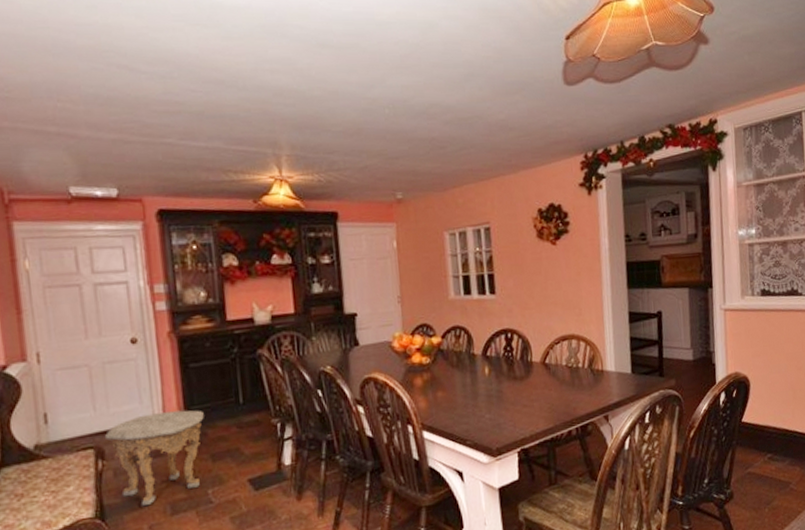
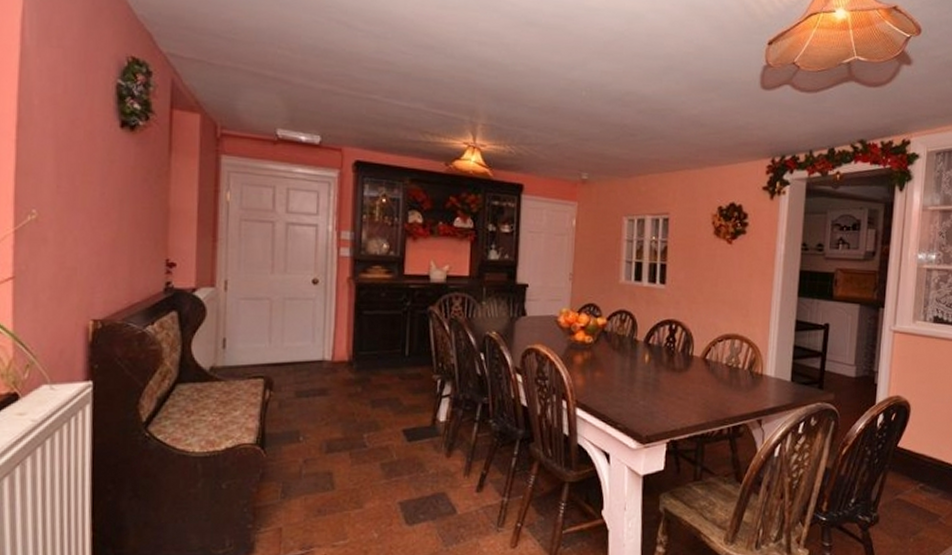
side table: present [104,410,204,507] -> none [275,353,370,441]

